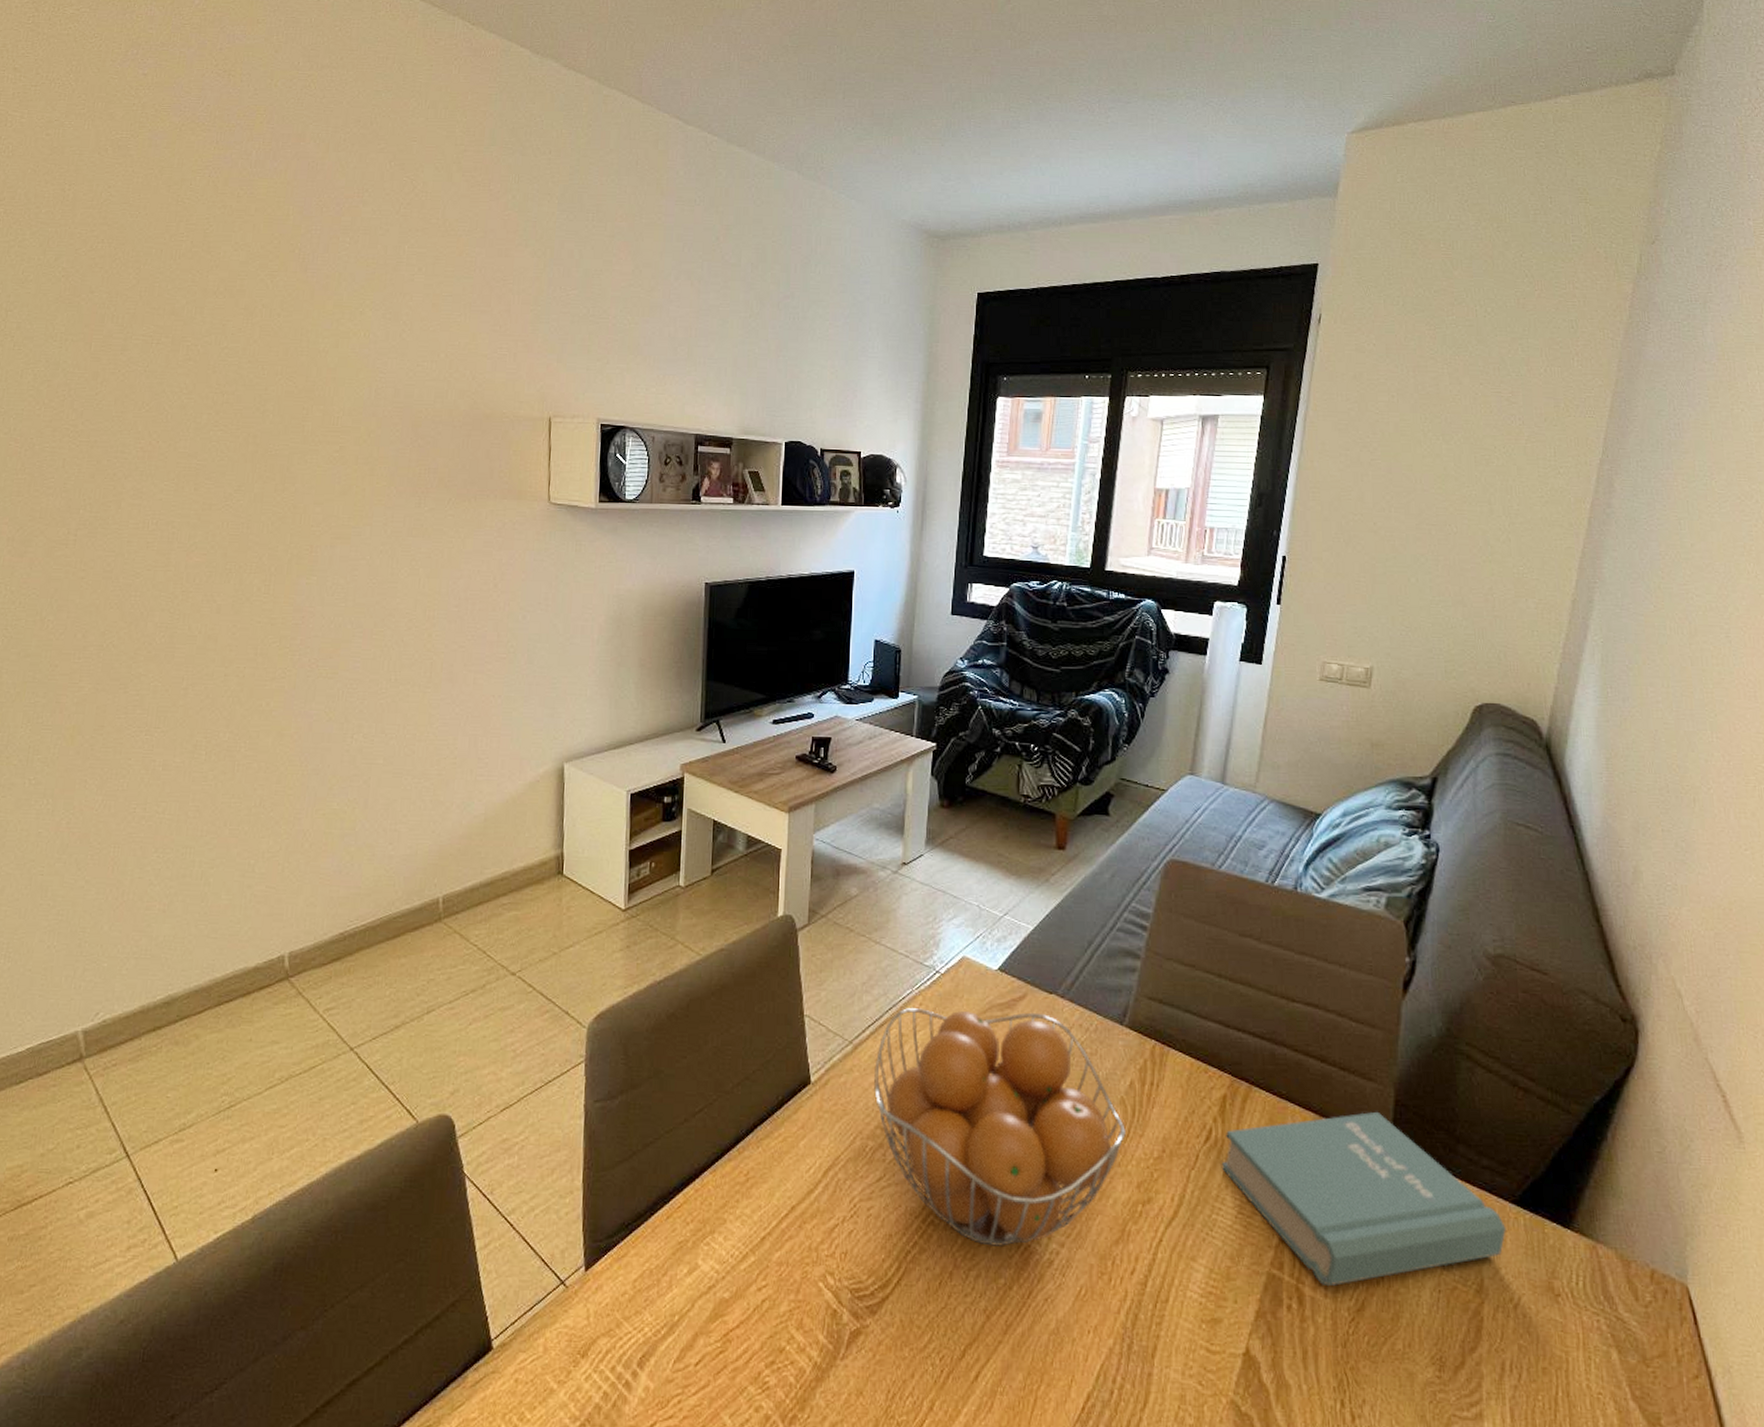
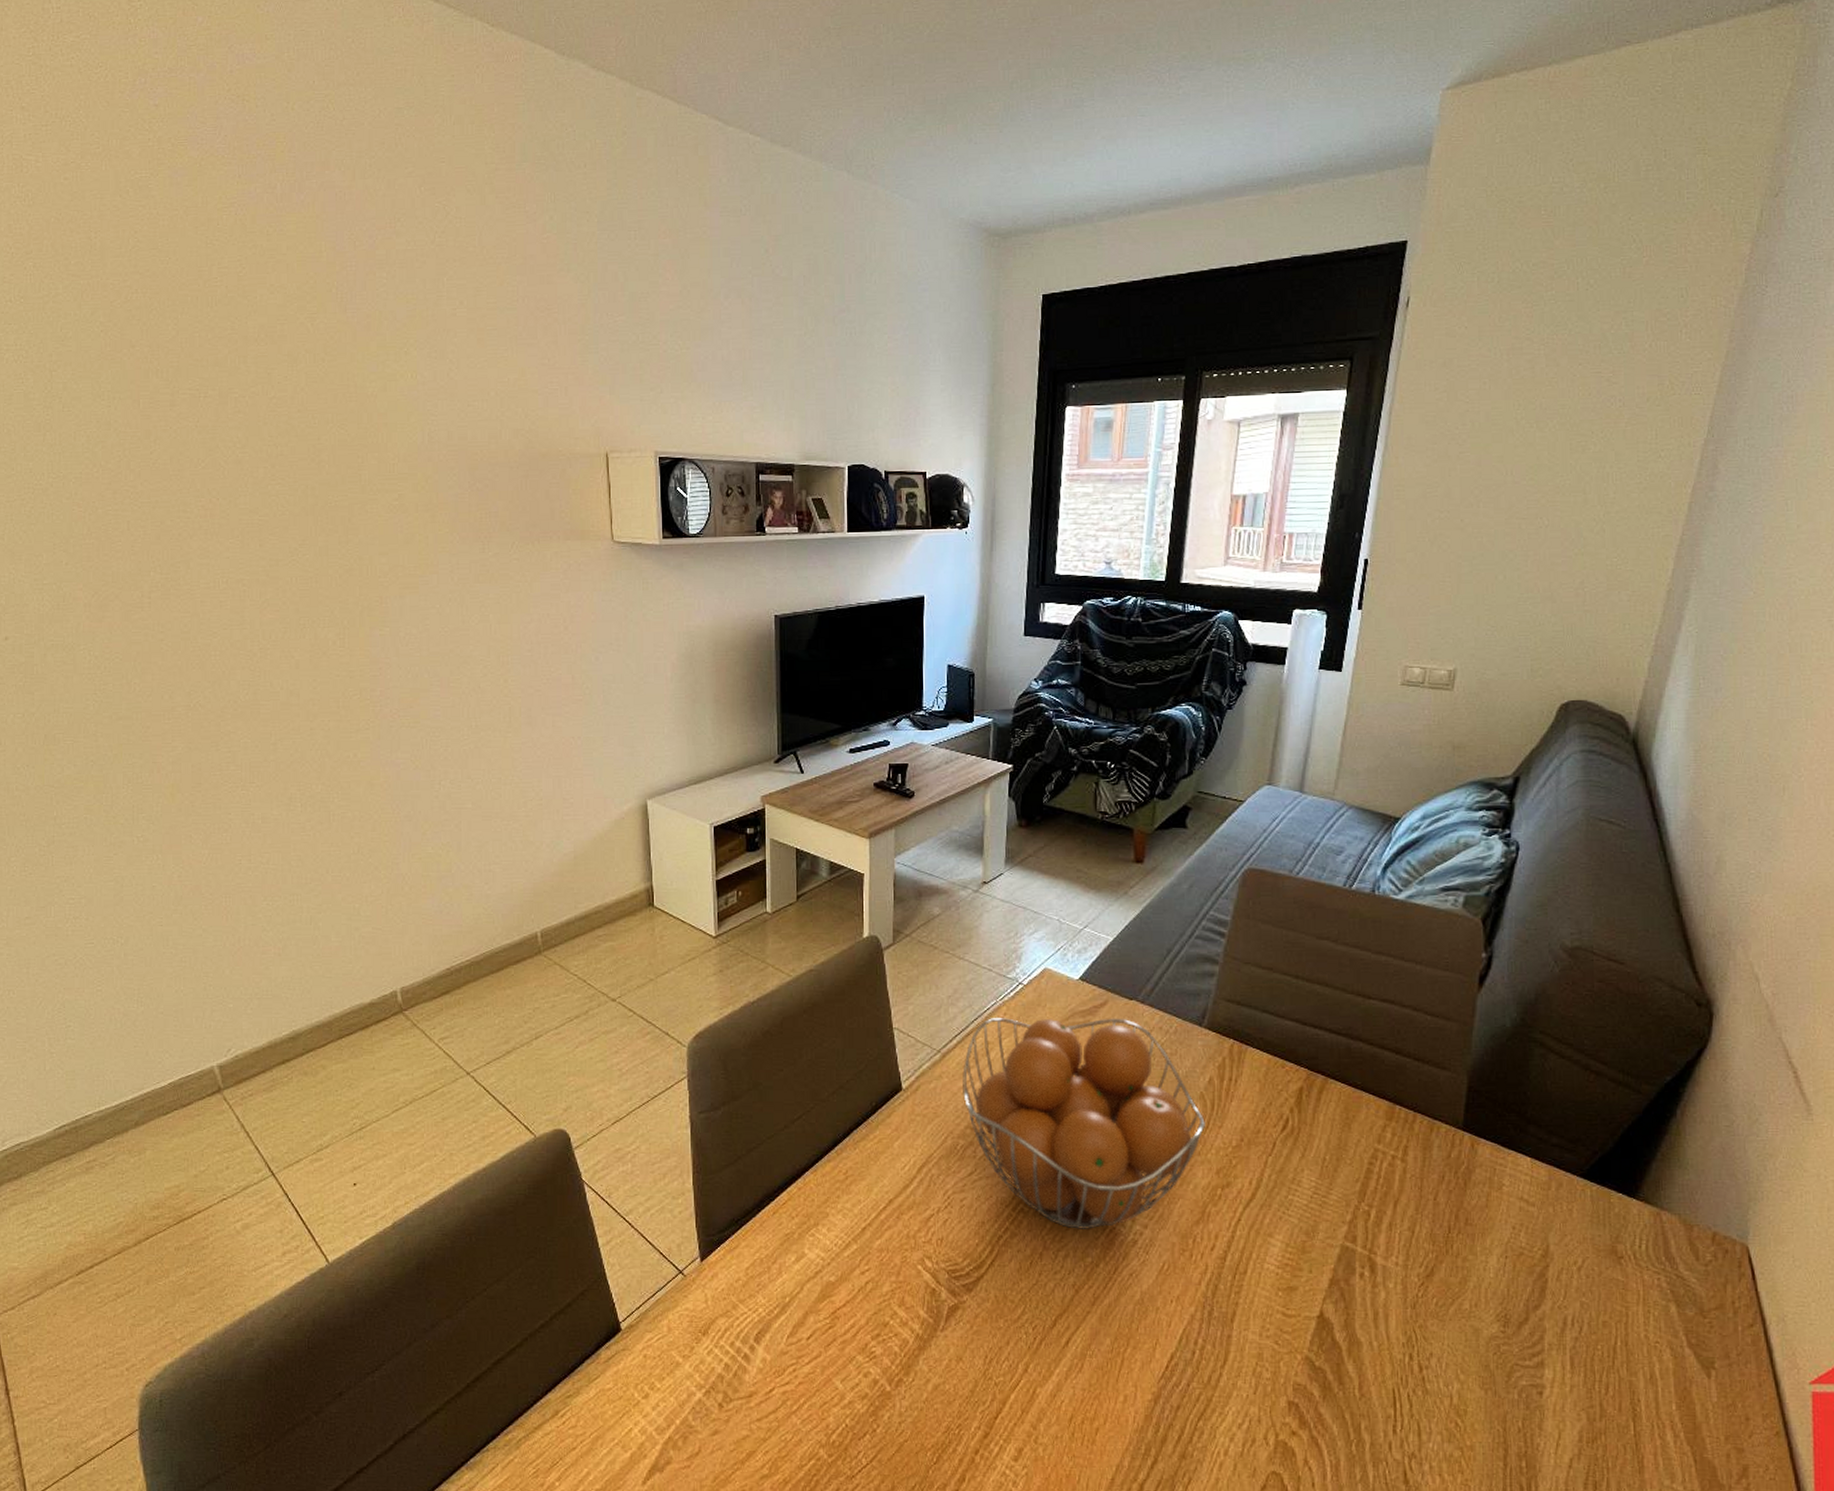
book: present [1221,1111,1506,1287] -> none [1297,1097,1573,1256]

